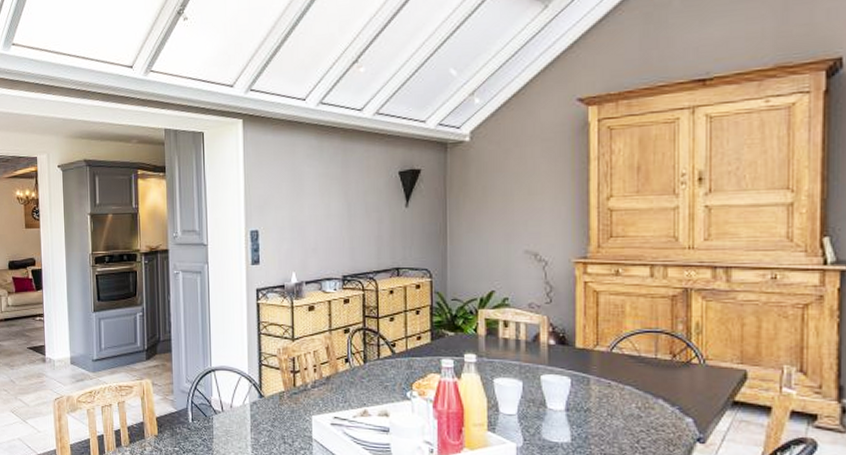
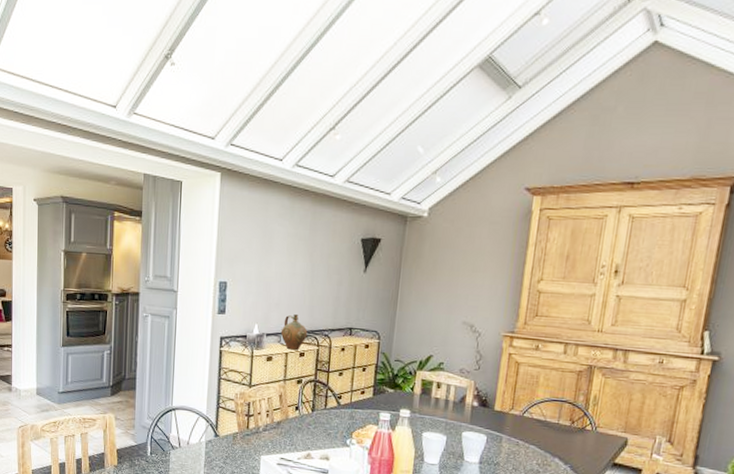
ceramic jug: none [322,259,350,297] -> present [281,314,308,351]

